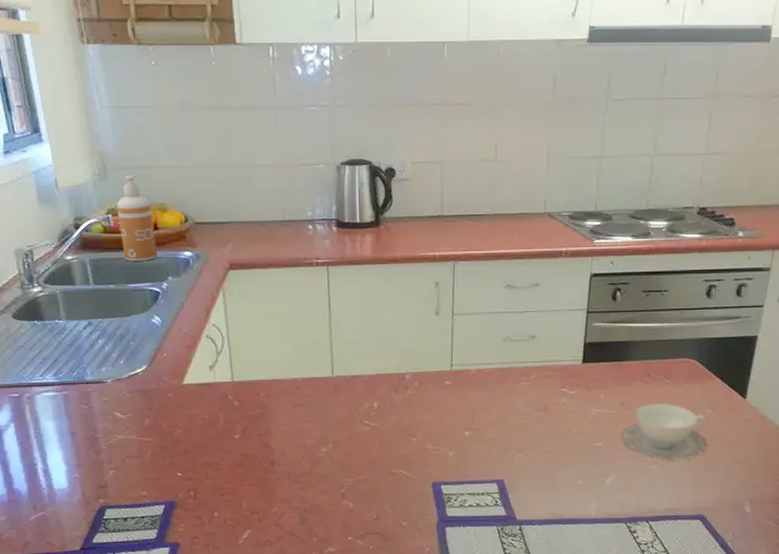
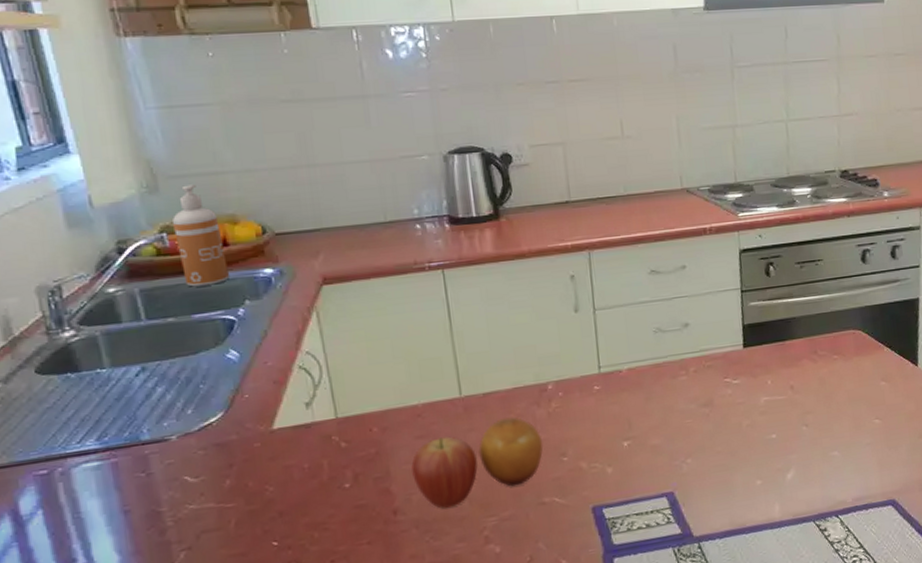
fruit: none [288,408,341,466] -> present [411,436,478,509]
fruit: none [343,398,397,456] -> present [478,417,544,487]
teacup: present [621,403,707,460] -> none [796,380,887,443]

